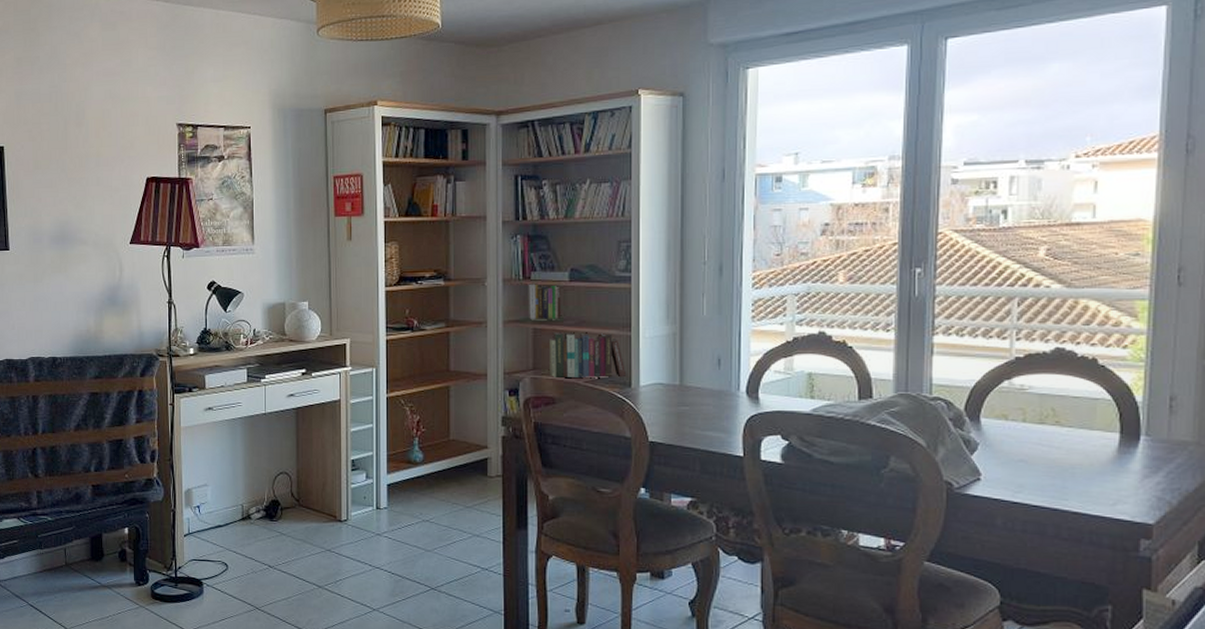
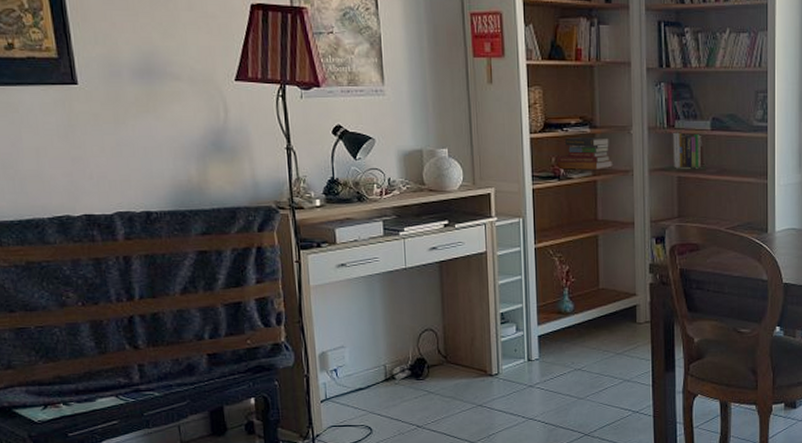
books: none [411,290,466,321] -> present [557,138,612,170]
books: present [548,332,627,378] -> none [692,180,764,225]

